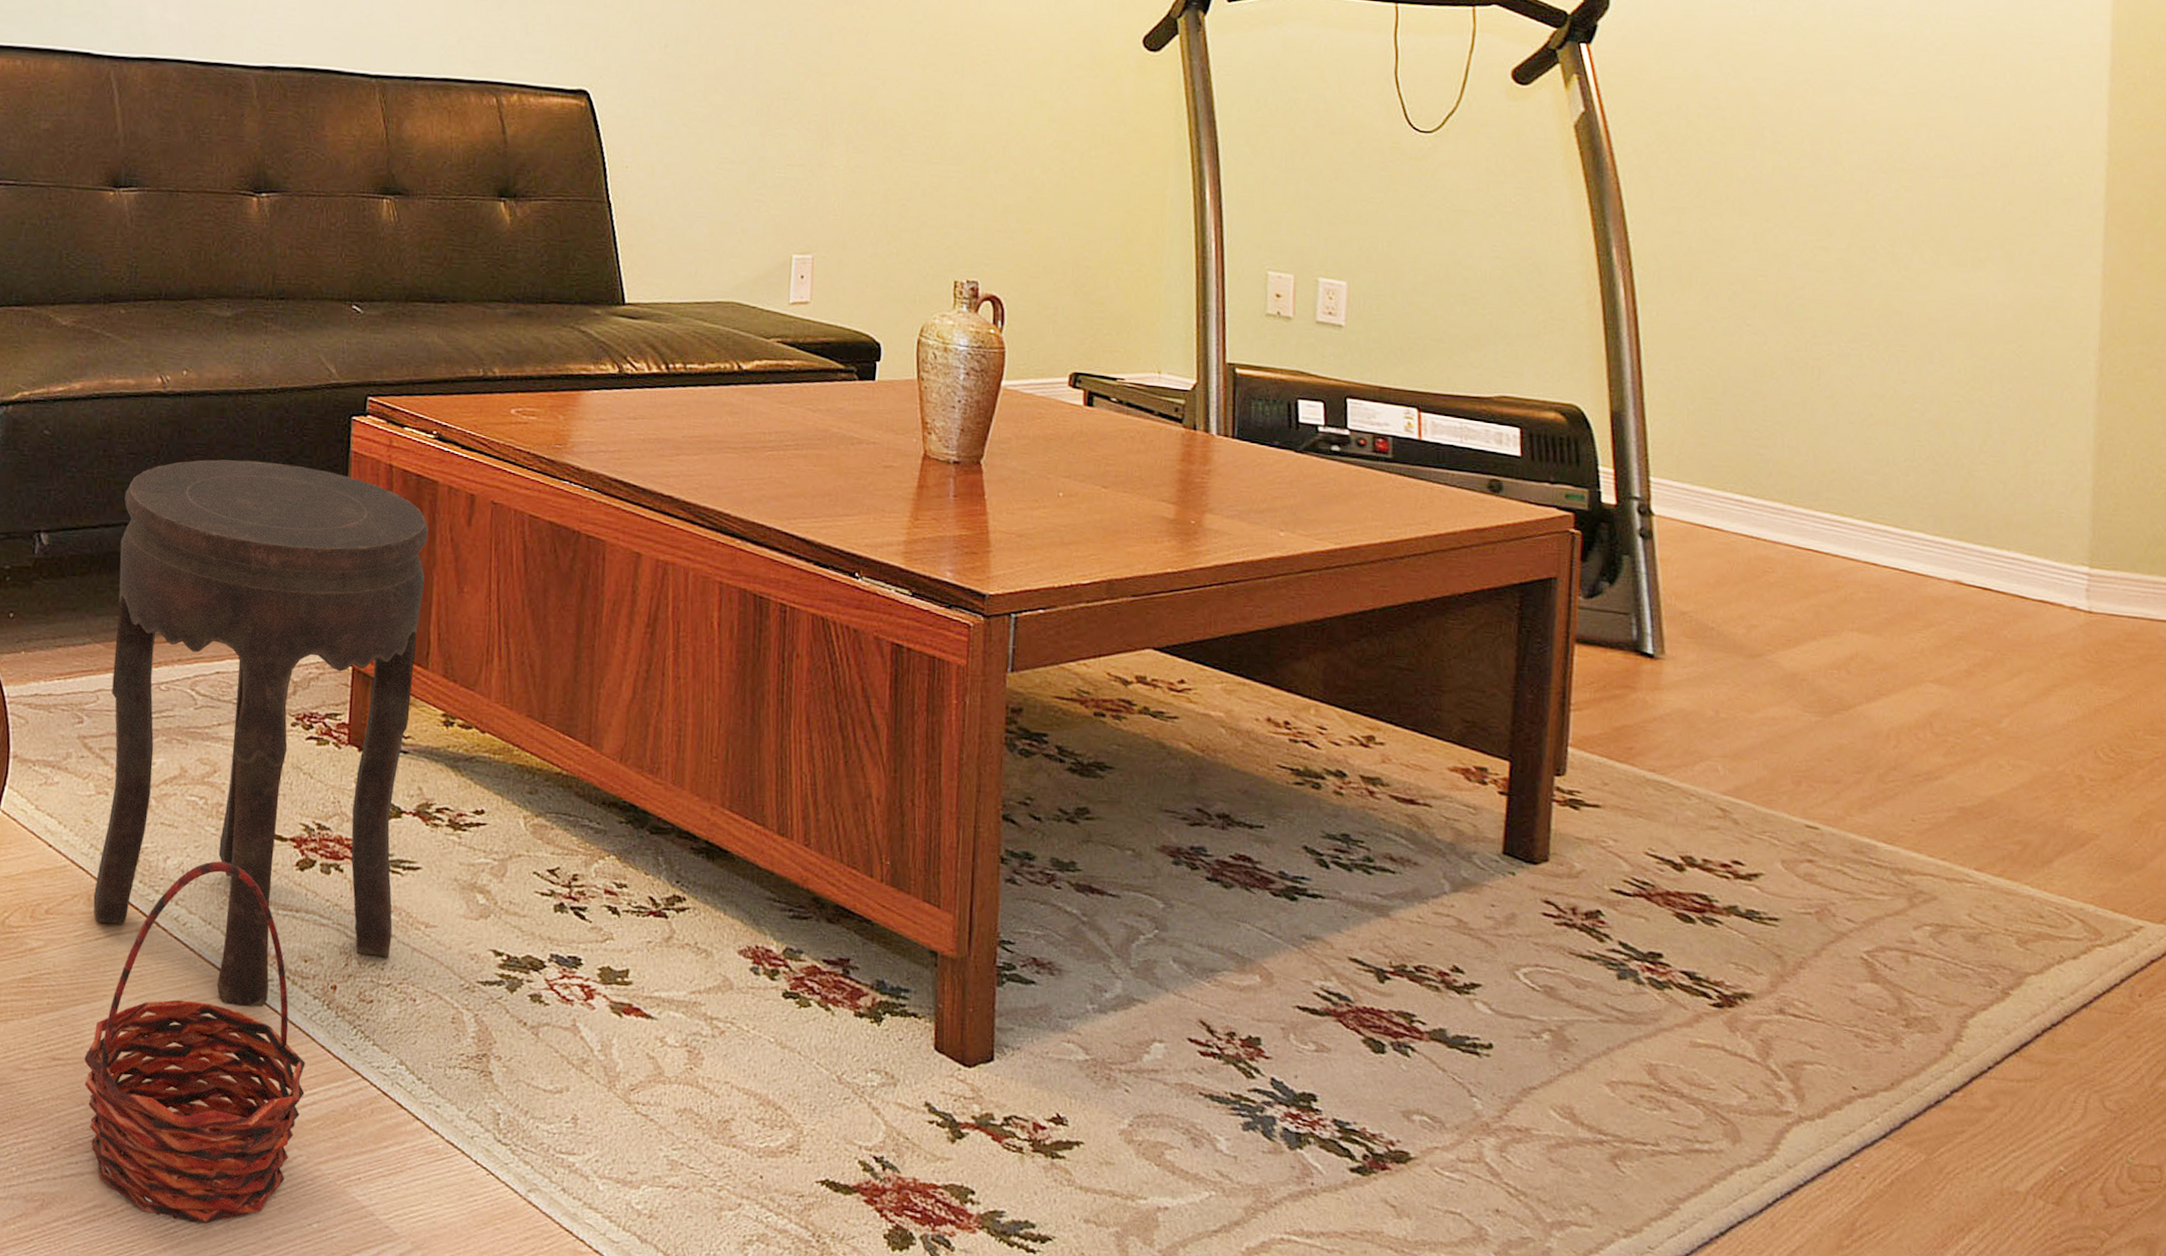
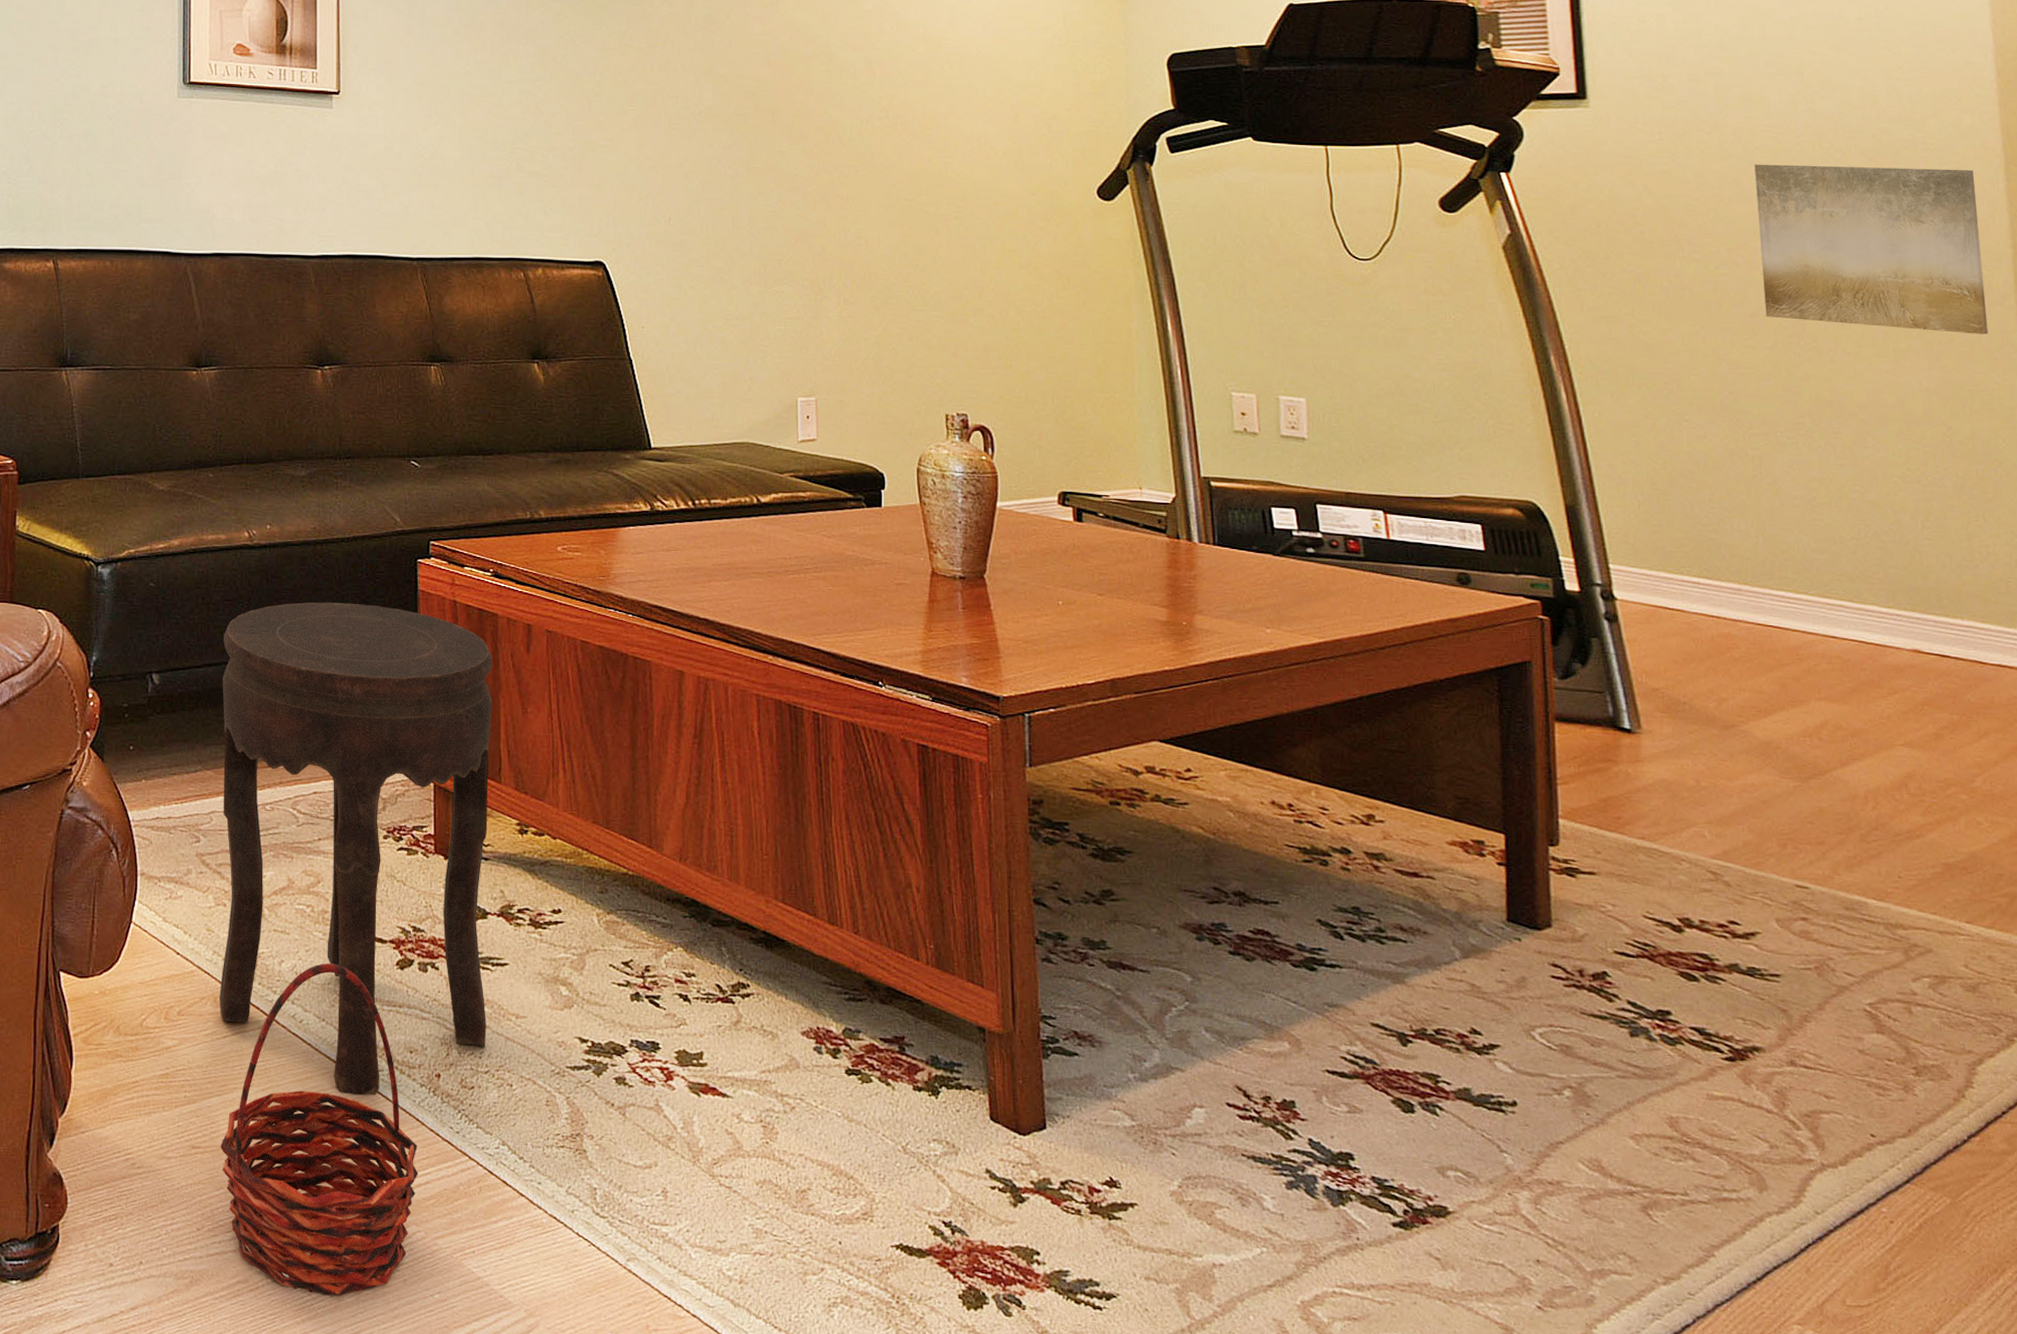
wall art: none [1844,49,2078,247] -> present [1754,164,1988,335]

